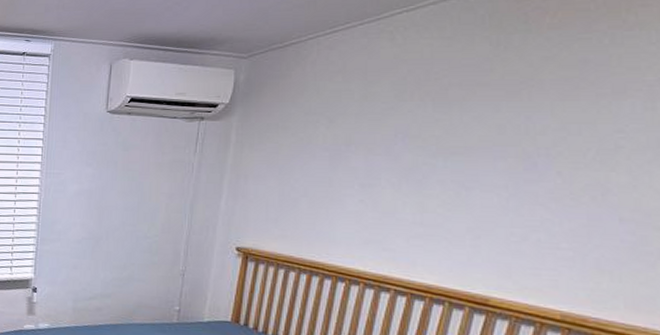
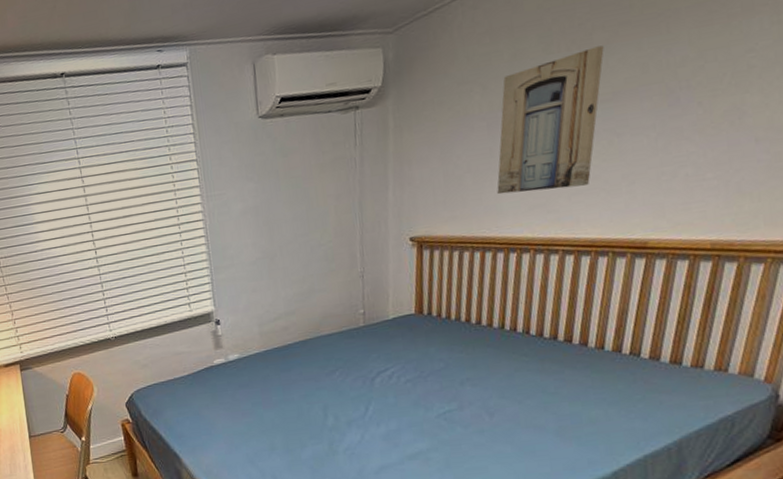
wall art: none [332,102,459,231] -> present [497,45,604,195]

